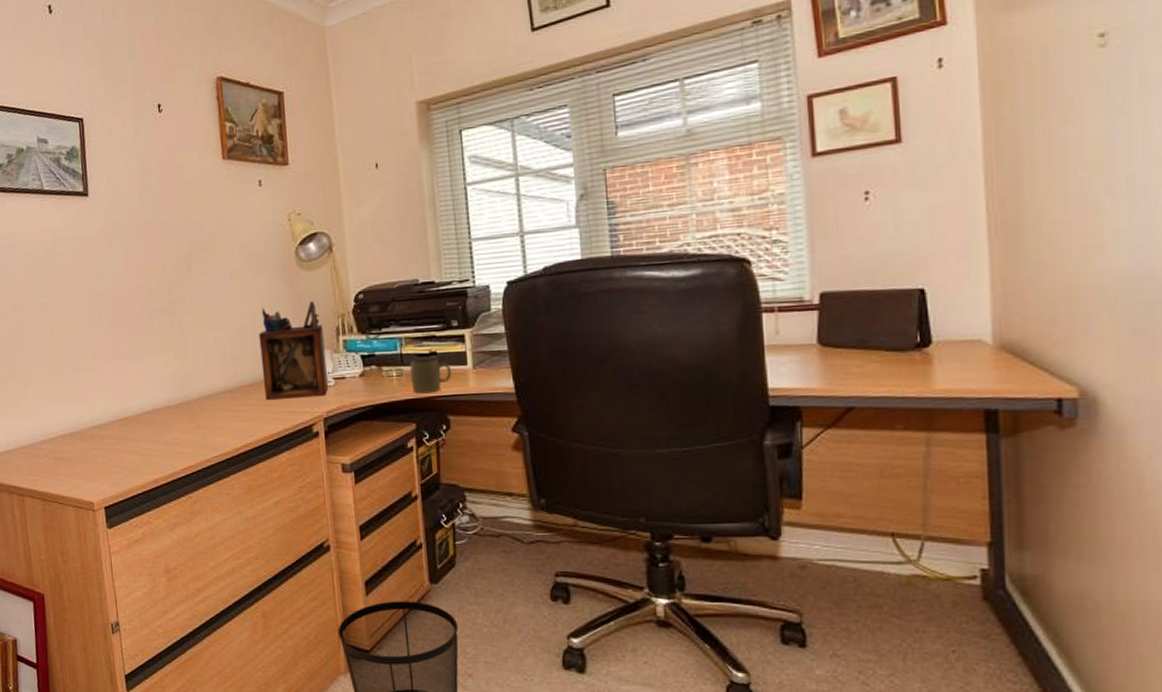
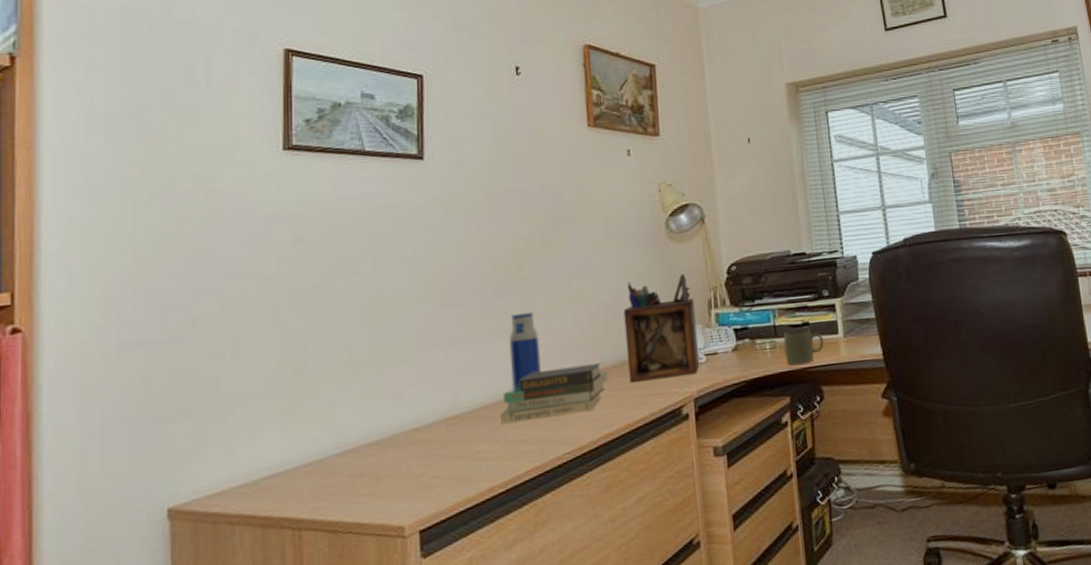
books: none [159,381,247,428] -> present [499,363,608,425]
water bottle: none [163,332,190,399] -> present [508,311,541,389]

